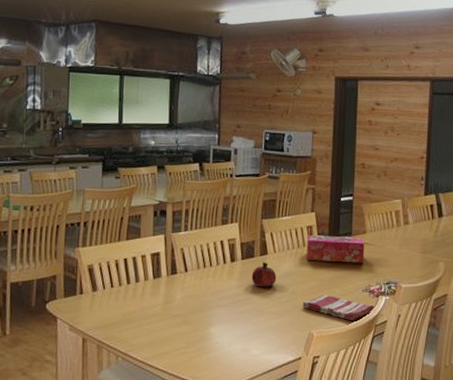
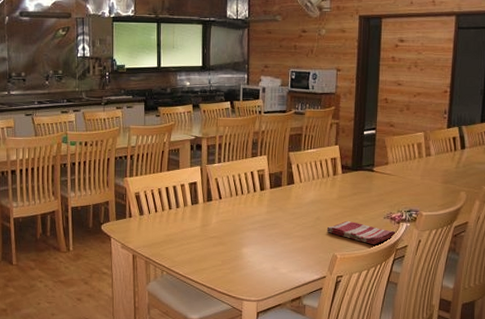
fruit: present [251,261,277,287] -> none [279,190,303,213]
tissue box: present [307,234,365,263] -> none [331,166,387,192]

